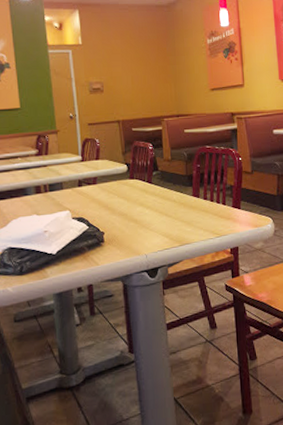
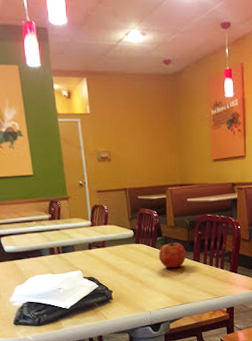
fruit: none [155,174,185,206] -> present [159,240,186,269]

